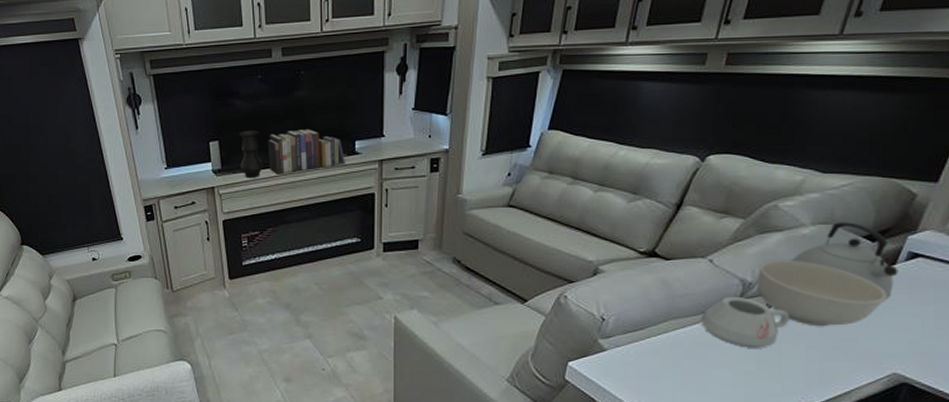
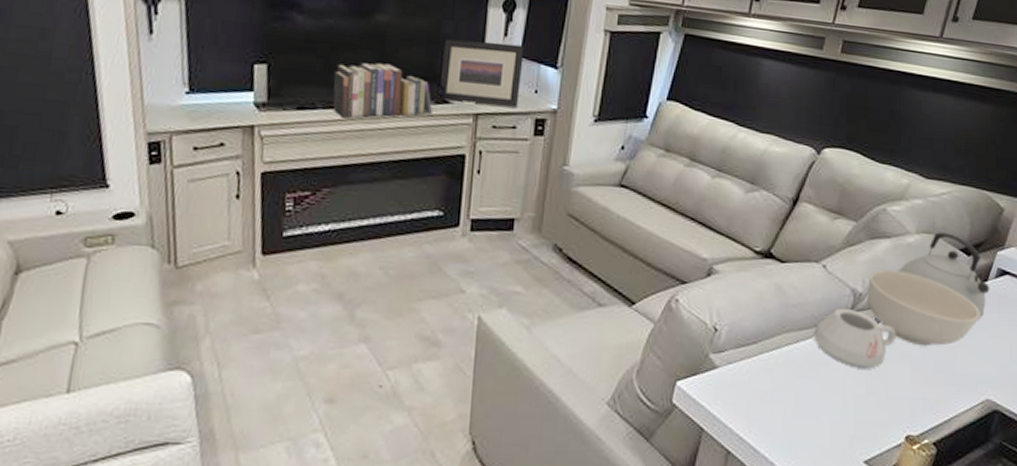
vase: present [239,130,263,177] -> none [293,55,326,119]
picture frame: none [349,100,417,152] -> present [438,38,525,108]

